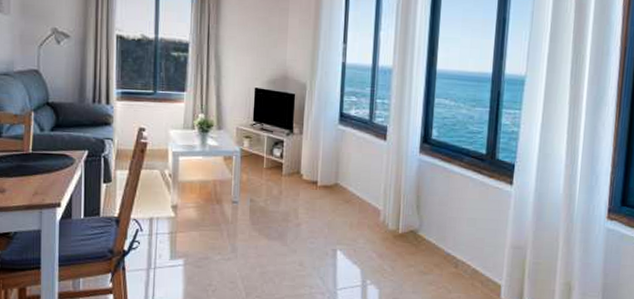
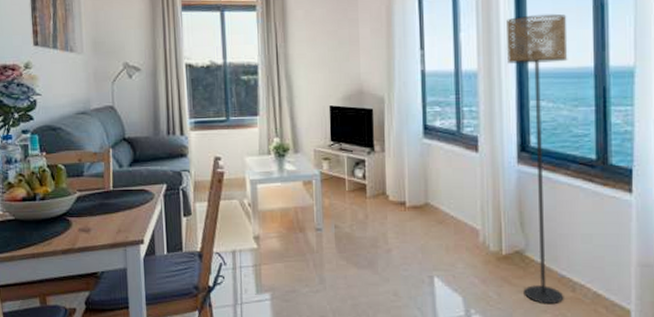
floor lamp: none [414,22,474,277] -> present [507,13,568,303]

